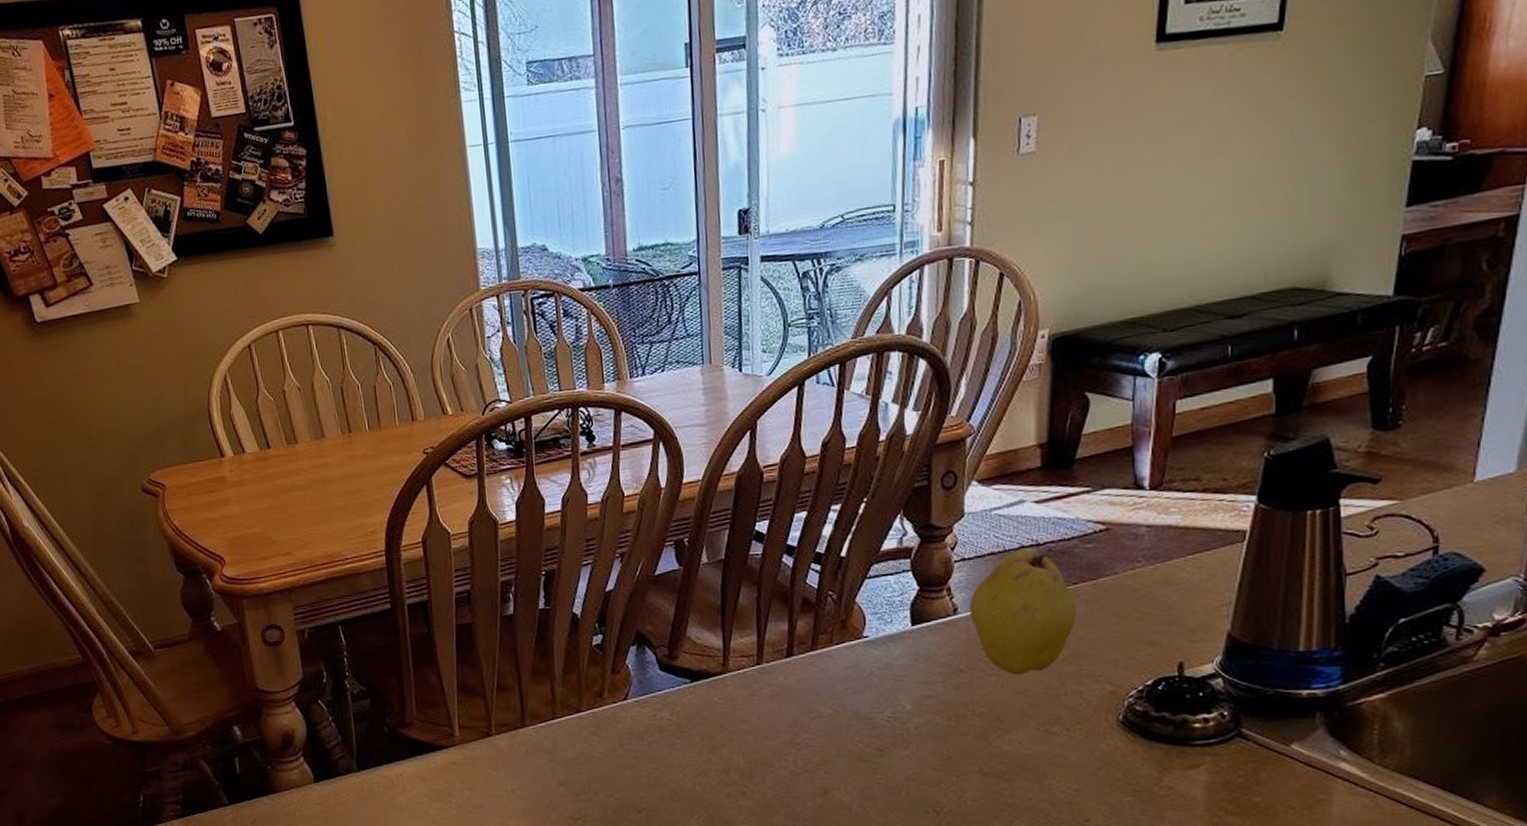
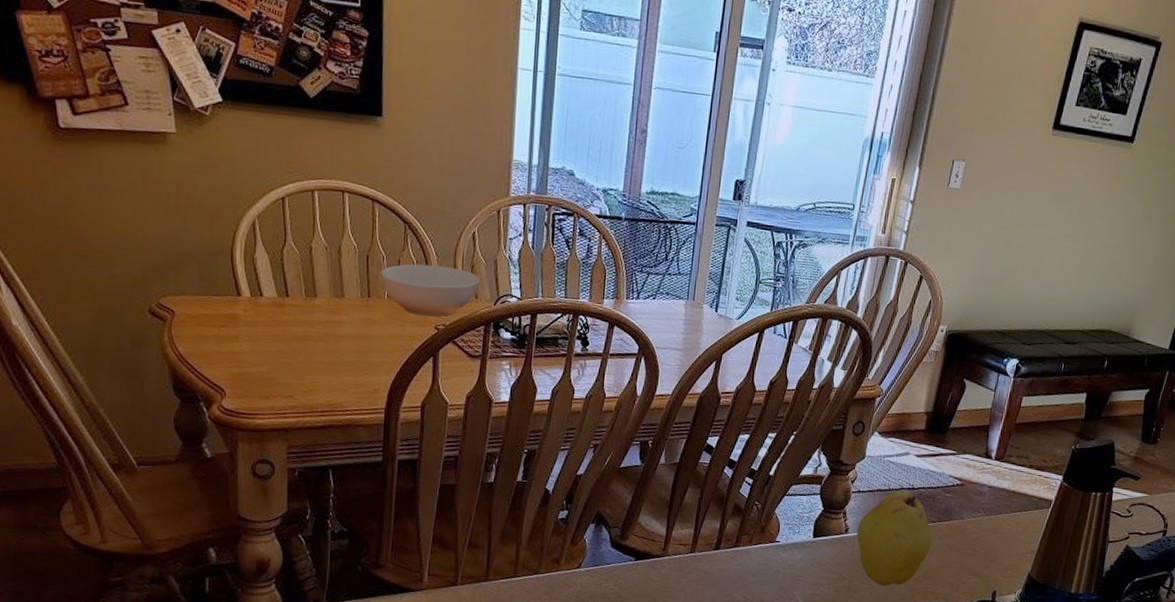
bowl: none [358,382,464,442] -> present [381,264,481,317]

